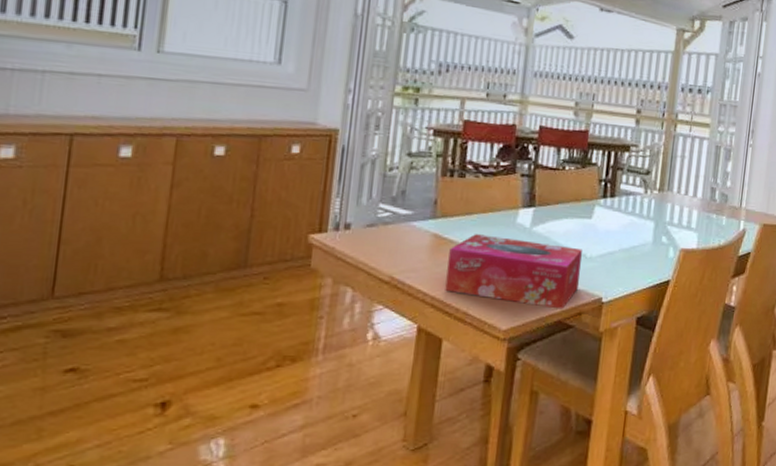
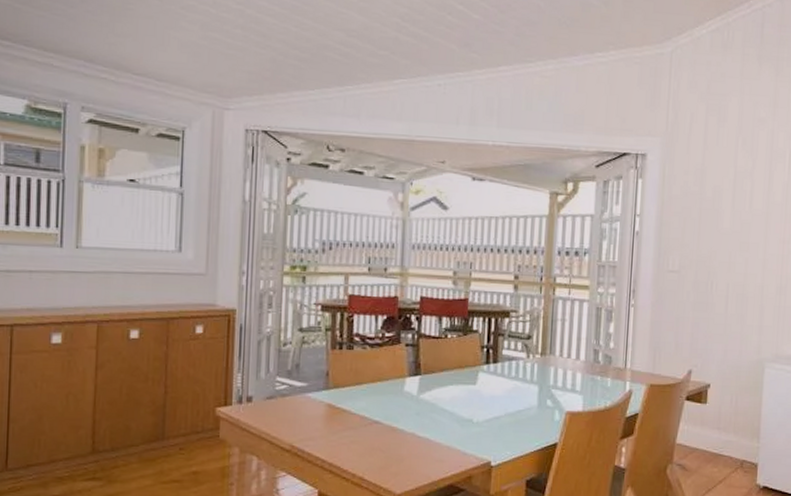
tissue box: present [445,234,582,309] -> none [341,403,469,473]

